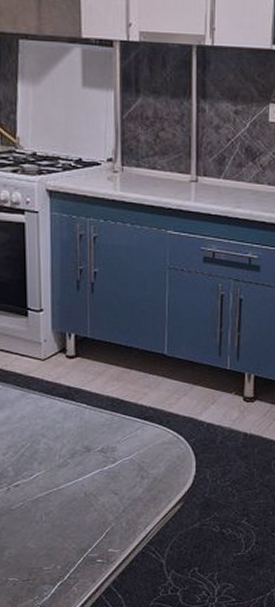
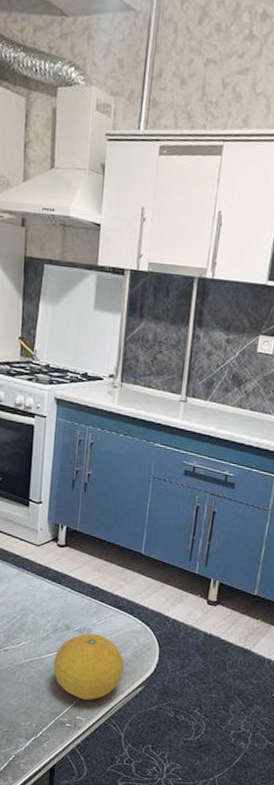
fruit: none [75,452,158,529] -> present [53,633,124,701]

